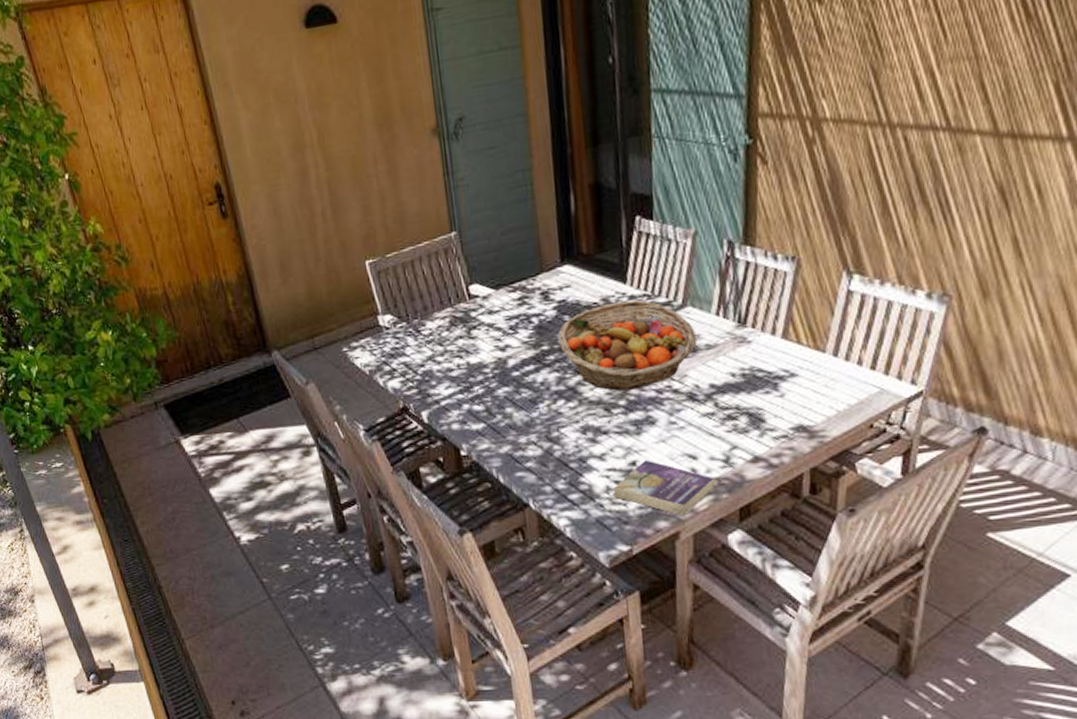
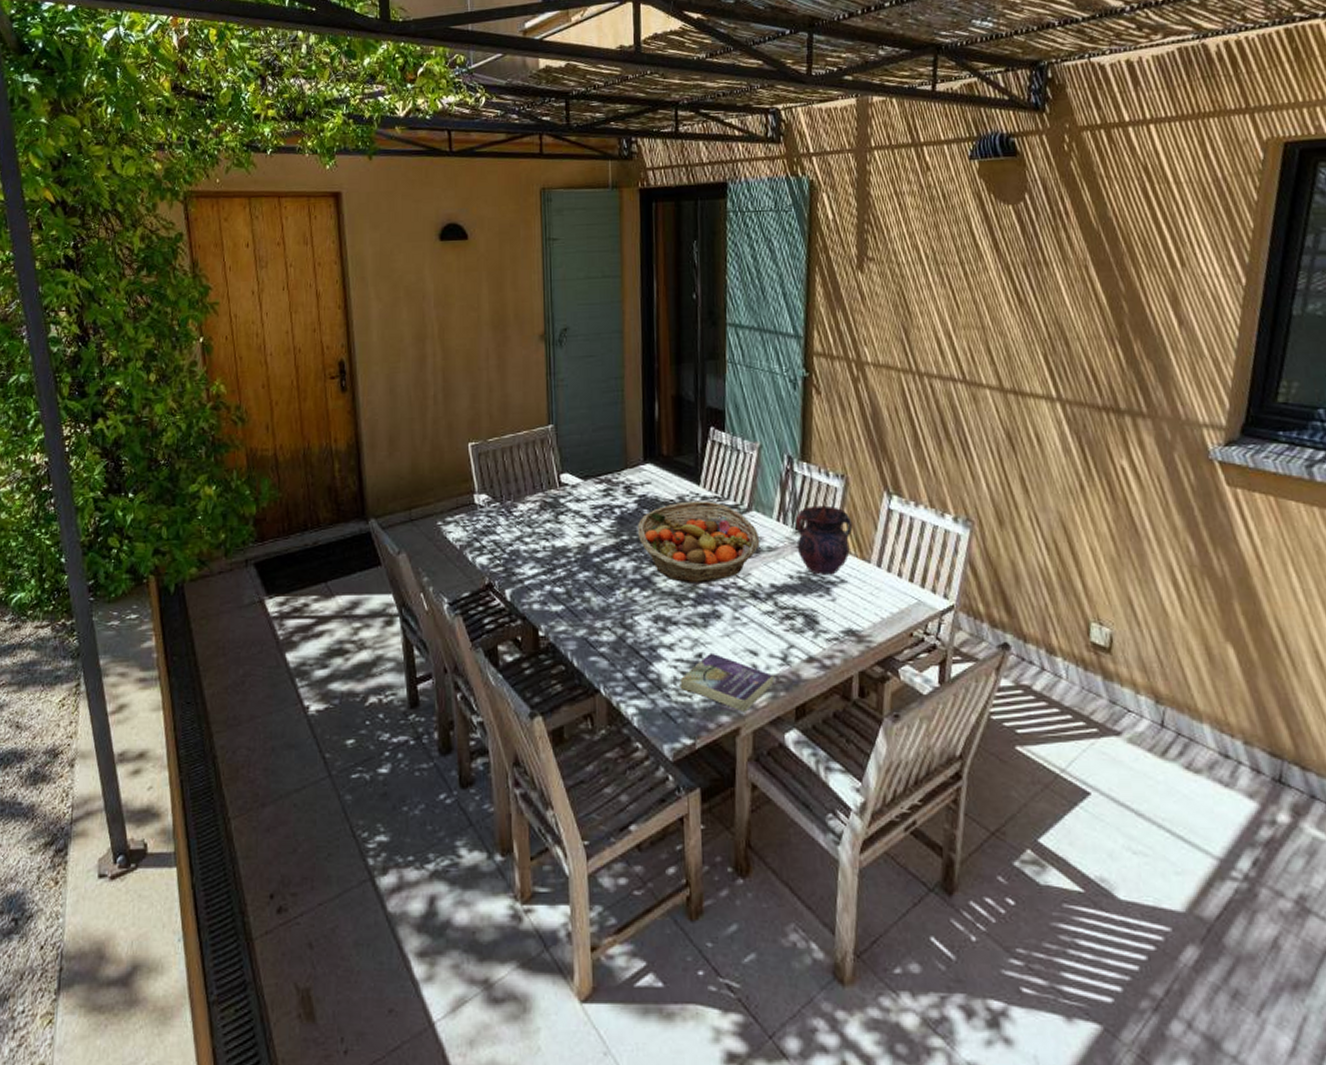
vase: none [737,293,805,372] -> present [795,505,853,577]

